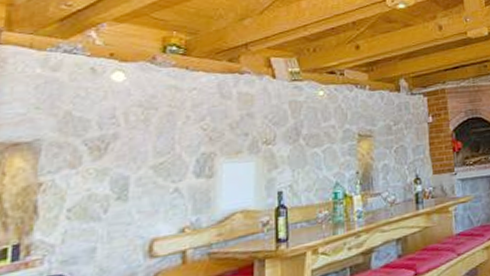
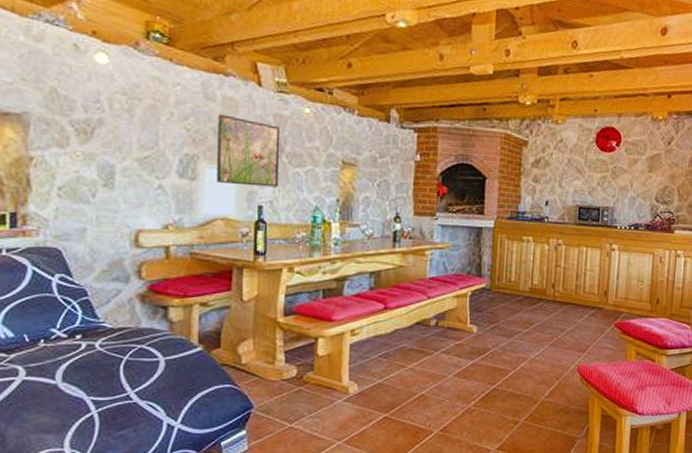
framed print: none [233,109,298,176] -> present [216,114,280,188]

